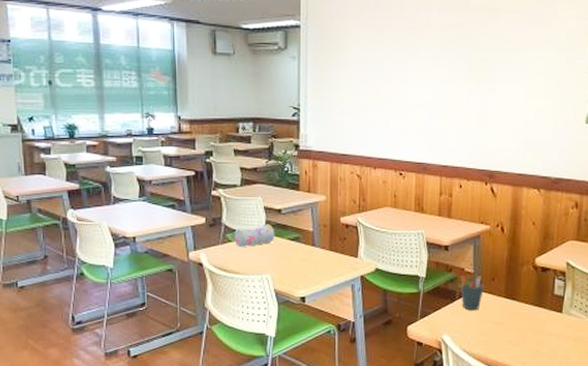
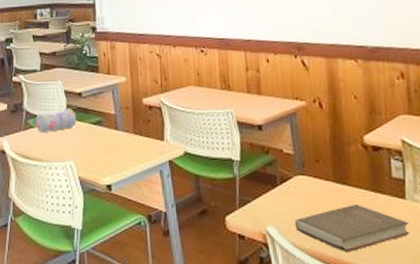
pen holder: present [460,276,484,310] -> none [279,158,308,197]
book: none [467,316,562,357] -> present [294,203,410,253]

